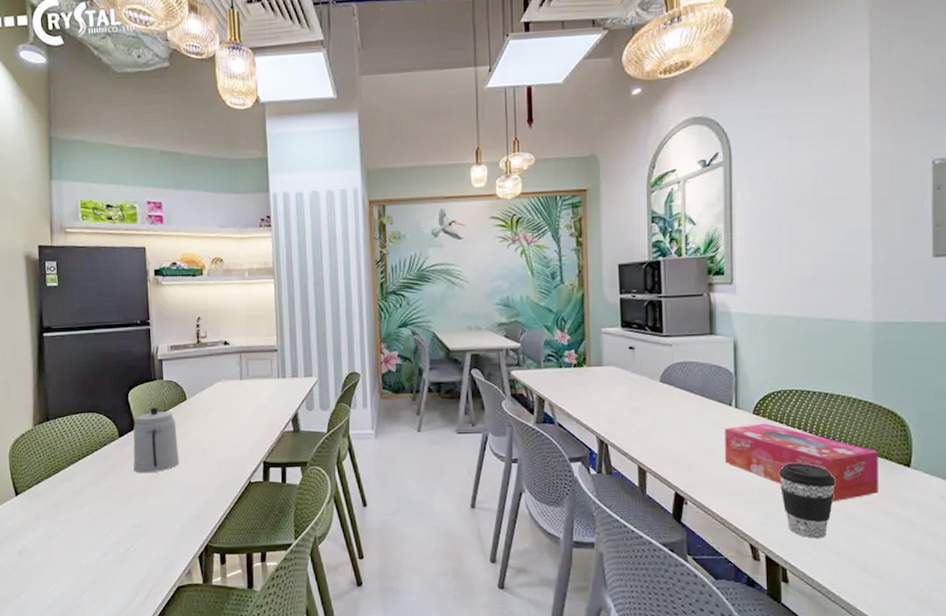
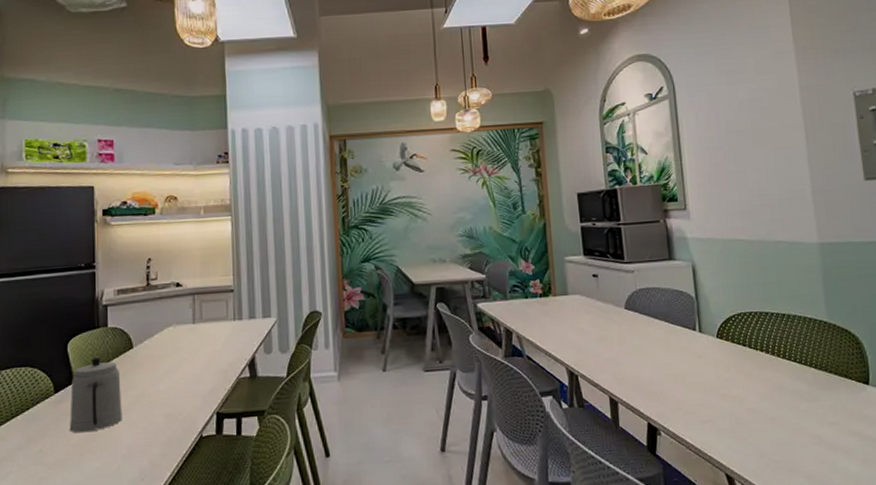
tissue box: present [725,423,878,502] -> none [691,346,843,425]
coffee cup: present [779,463,836,539] -> none [747,386,802,464]

